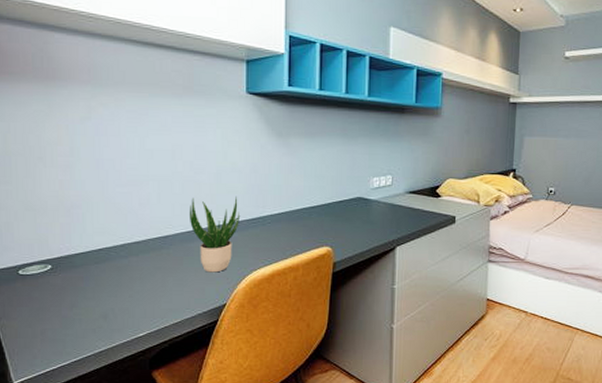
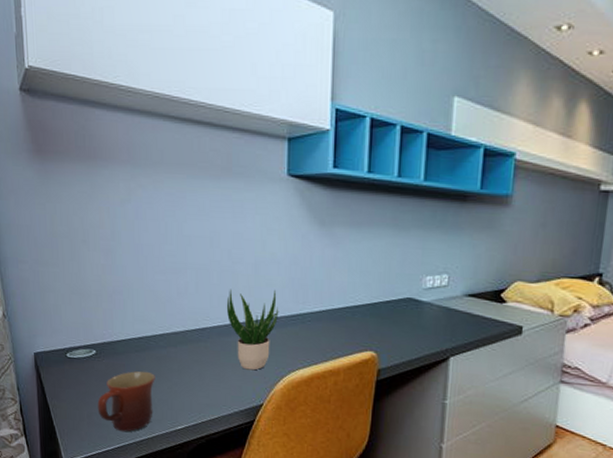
mug: none [52,282,116,345] -> present [97,371,155,433]

